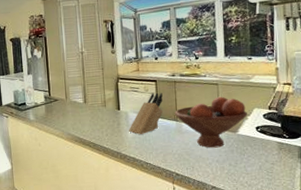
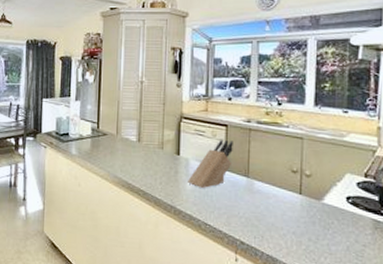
fruit bowl: present [174,96,248,148] -> none [245,153,338,217]

